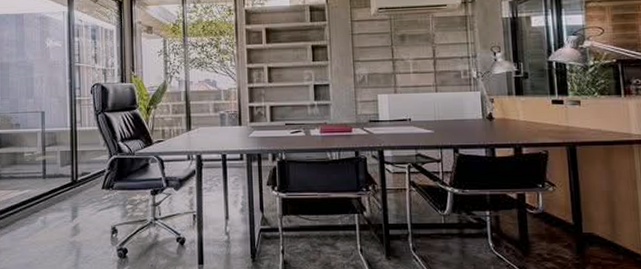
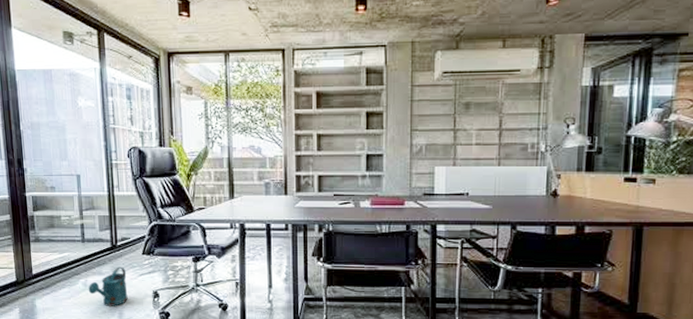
watering can: none [47,202,86,244] -> present [88,267,128,306]

